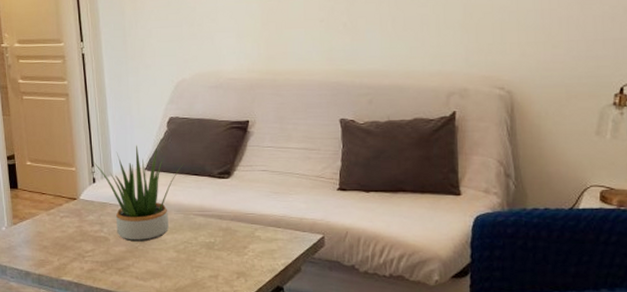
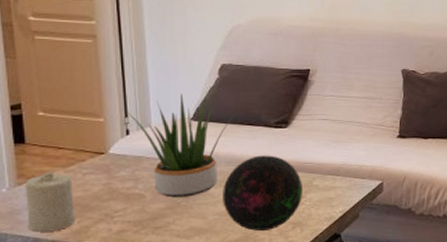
candle: none [18,214,56,266] -> present [25,172,76,232]
decorative orb: none [173,205,246,278] -> present [223,155,302,231]

